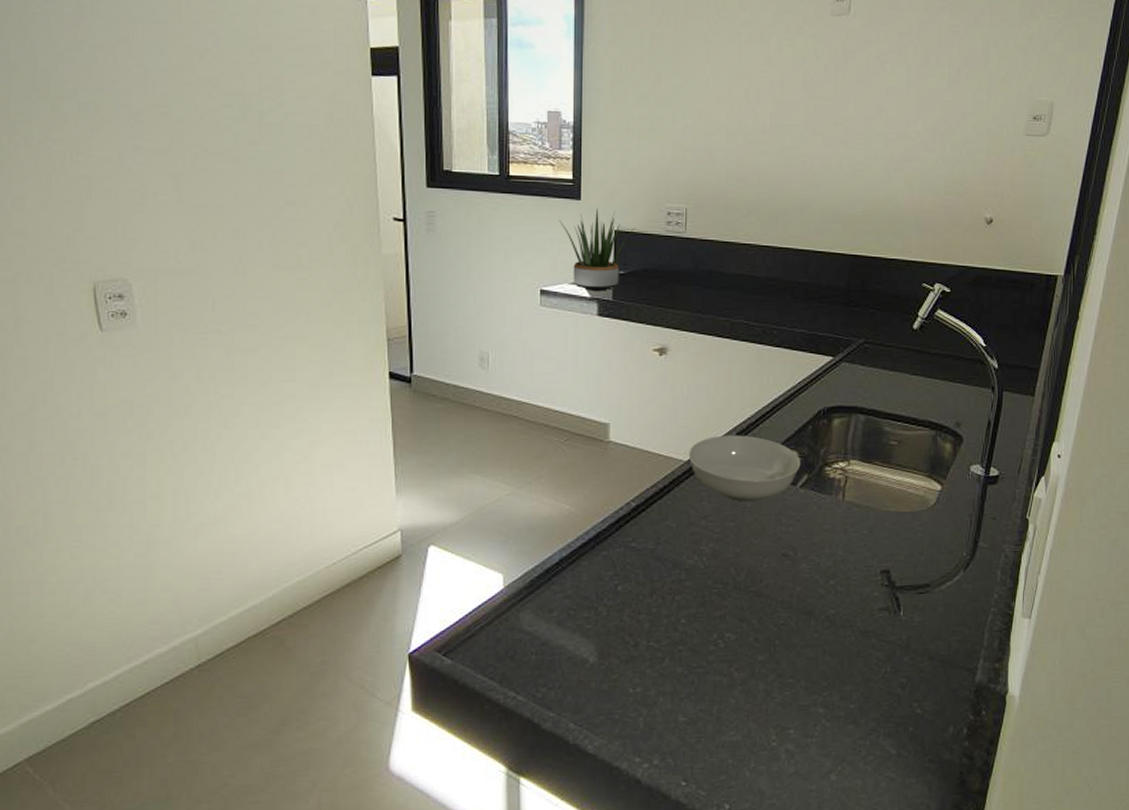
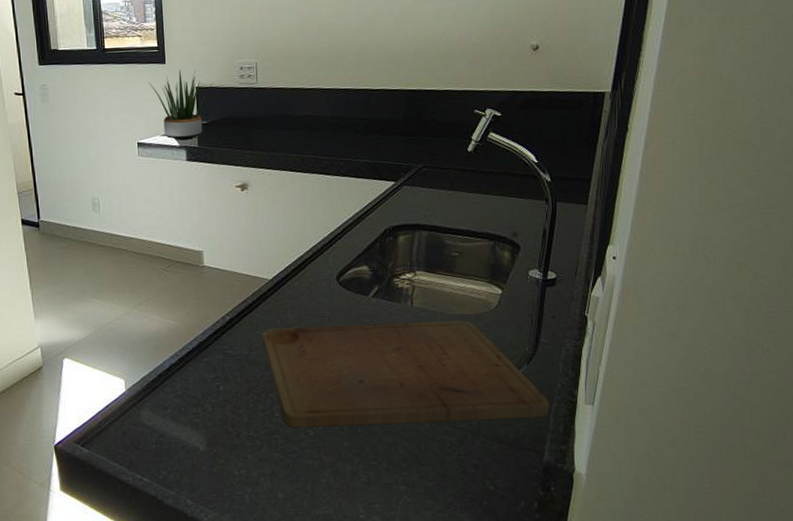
cutting board: none [672,517,985,638] -> present [262,320,550,428]
bowl: present [688,435,801,502] -> none [271,254,371,312]

